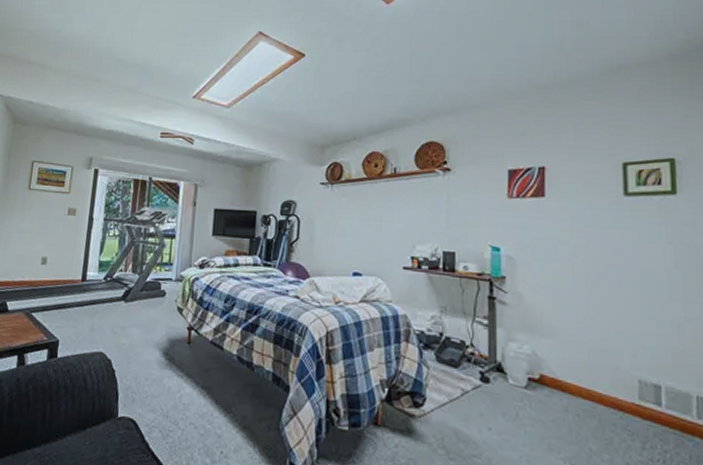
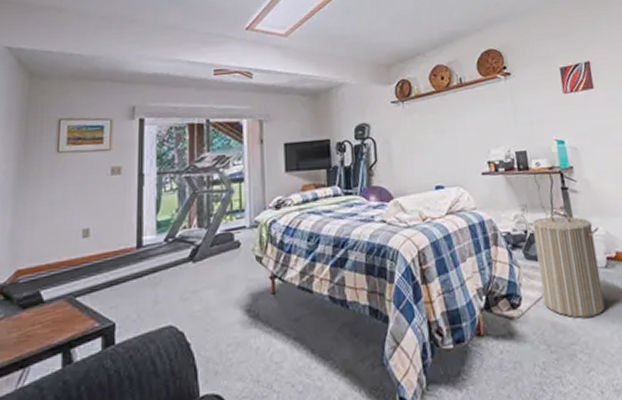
laundry hamper: none [443,318,525,435] -> present [527,209,605,318]

